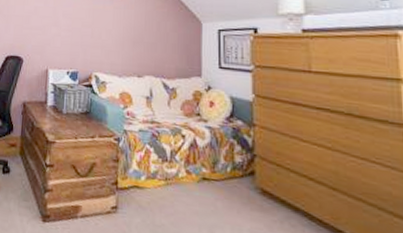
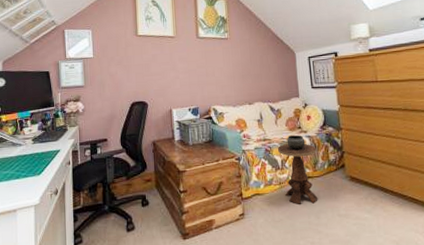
side table: none [167,122,218,214] -> present [277,135,318,204]

